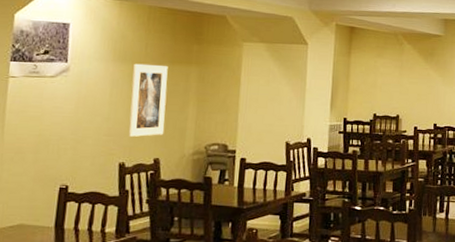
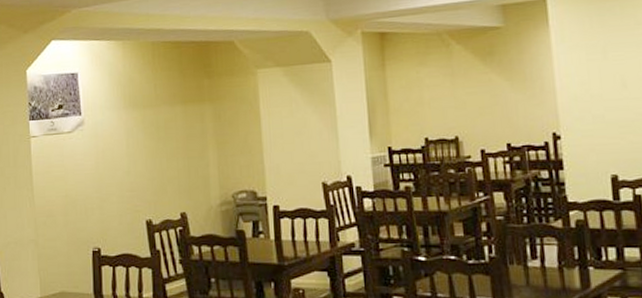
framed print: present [128,63,168,137] -> none [146,107,187,190]

